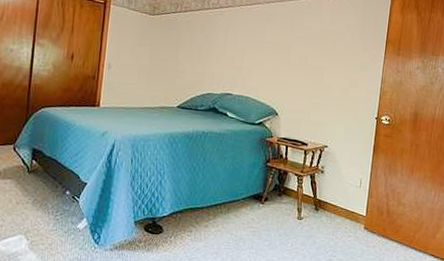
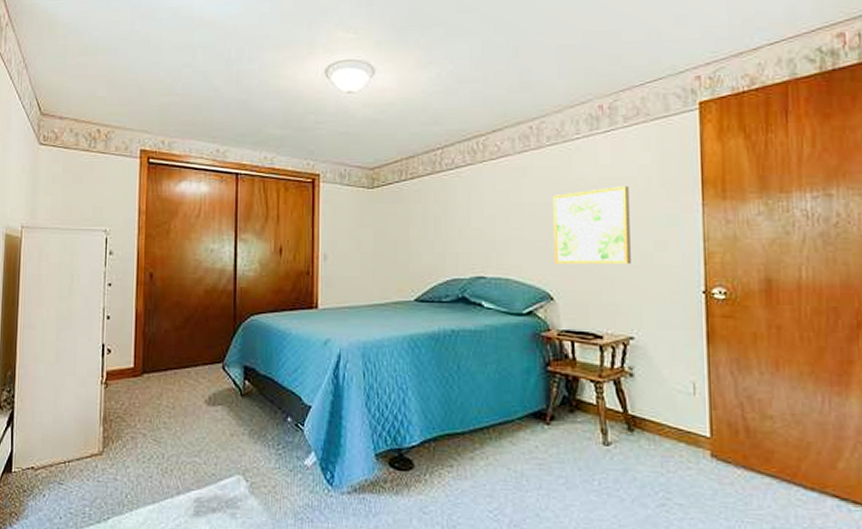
wall art: none [282,37,339,95] -> present [553,186,631,265]

